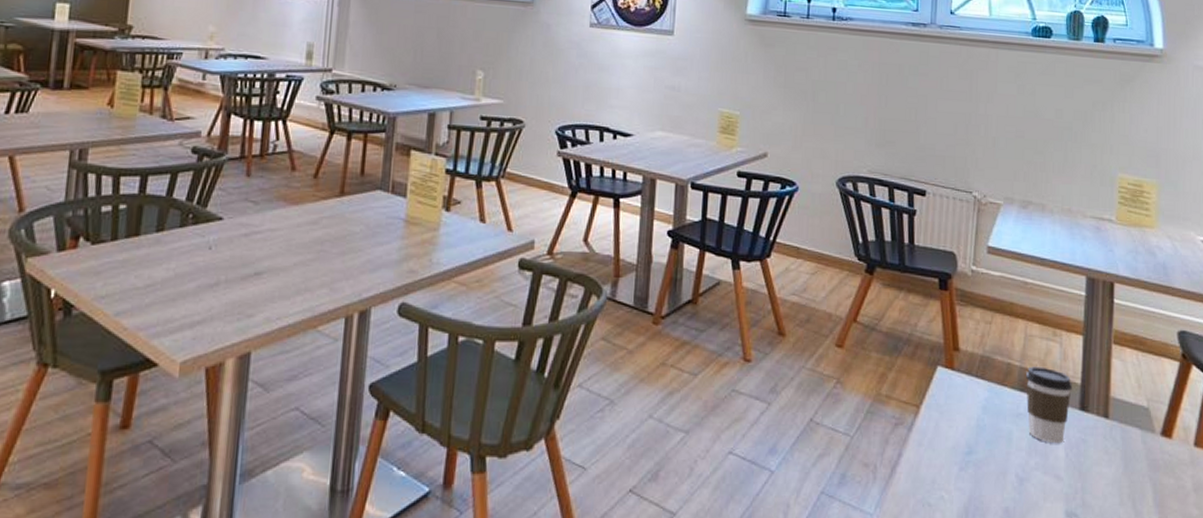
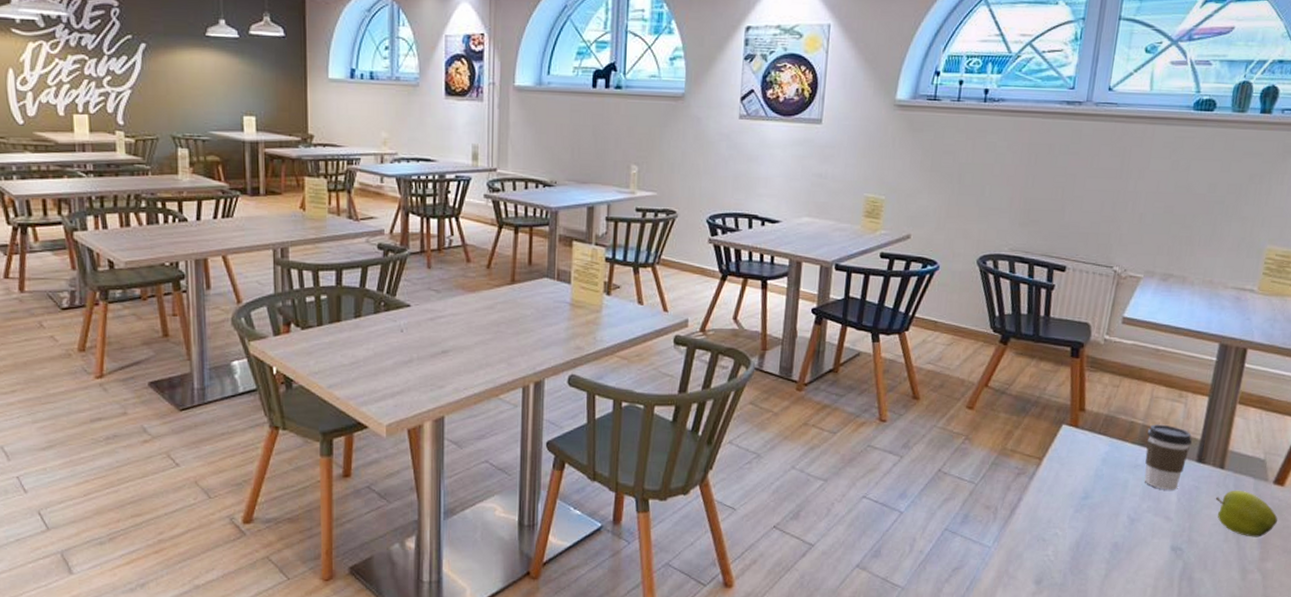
apple: none [1104,443,1172,500] -> present [1215,490,1278,537]

